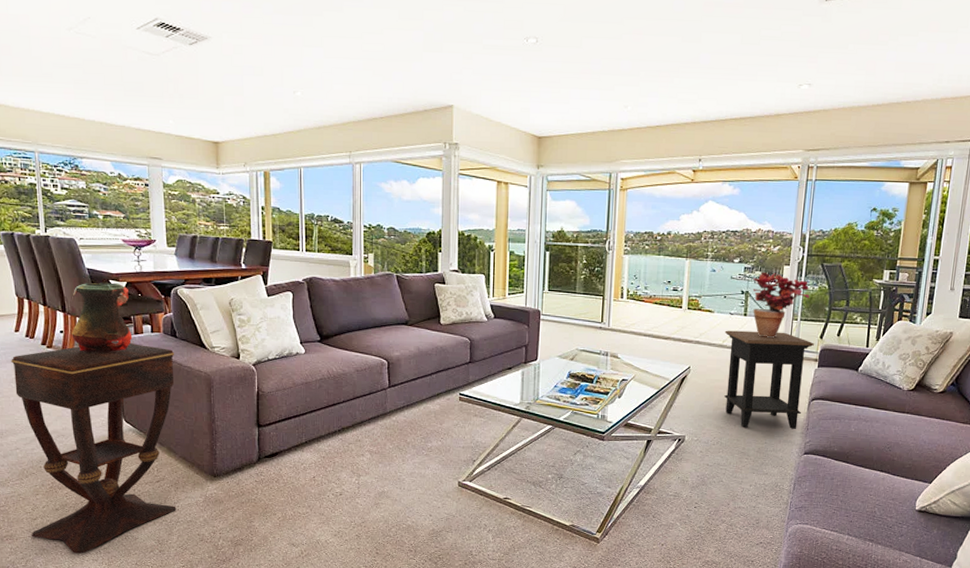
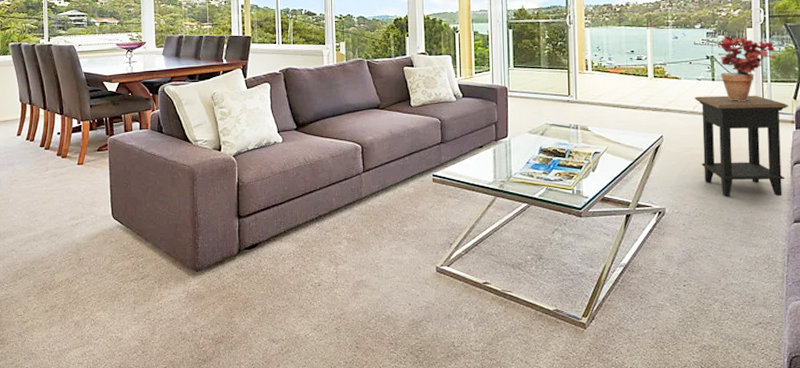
side table: present [11,340,176,554] -> none [12,139,161,357]
vase: present [71,282,133,353] -> none [68,84,123,152]

